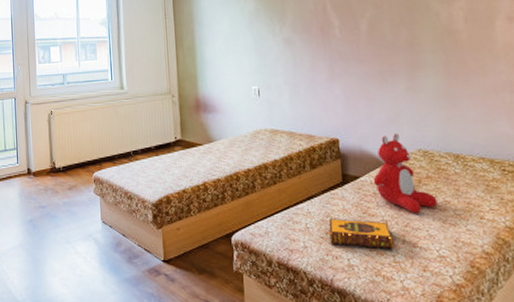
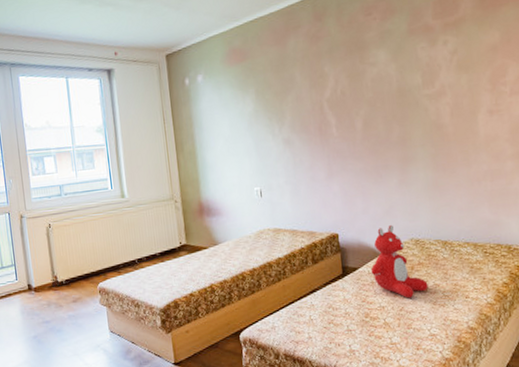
hardback book: present [328,219,394,250] -> none [331,308,391,333]

